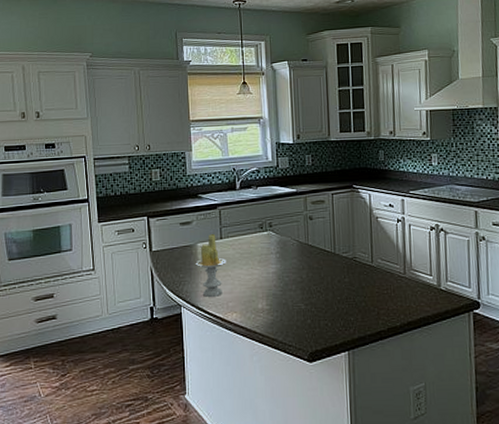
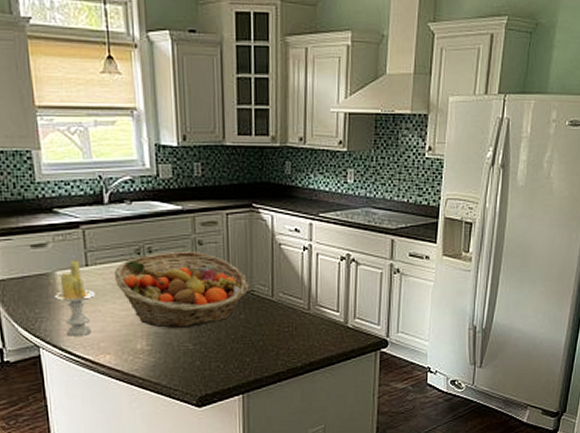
fruit basket: none [241,225,352,290] -> present [113,252,249,328]

